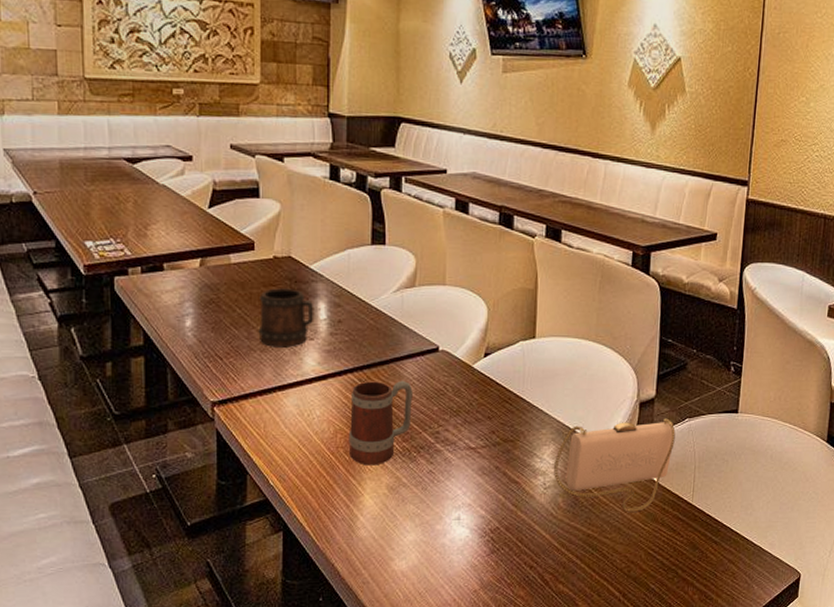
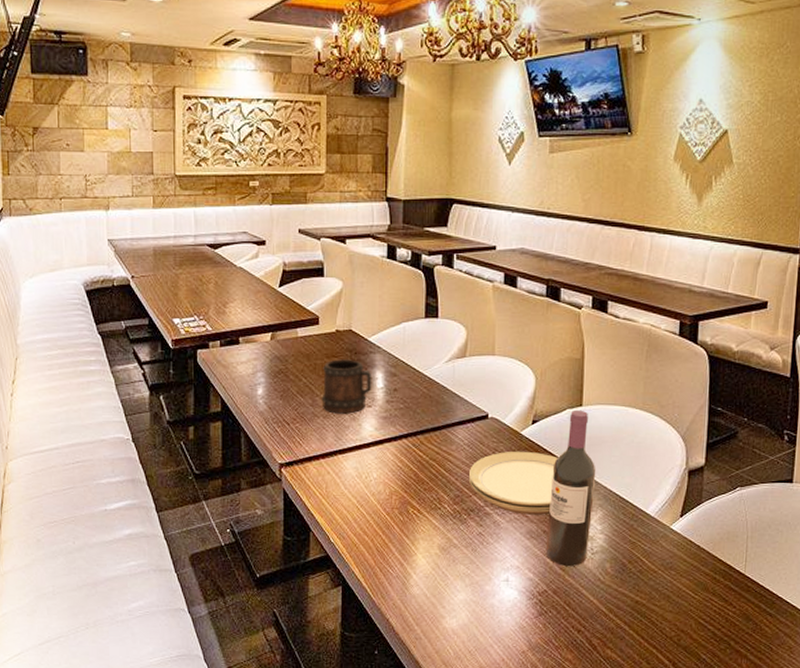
beer mug: present [348,380,413,466] -> none [403,445,463,527]
plate: none [418,385,511,451] -> present [468,451,558,515]
wine bottle: none [497,342,549,502] -> present [545,409,596,566]
handbag: present [554,418,676,512] -> none [601,486,726,580]

